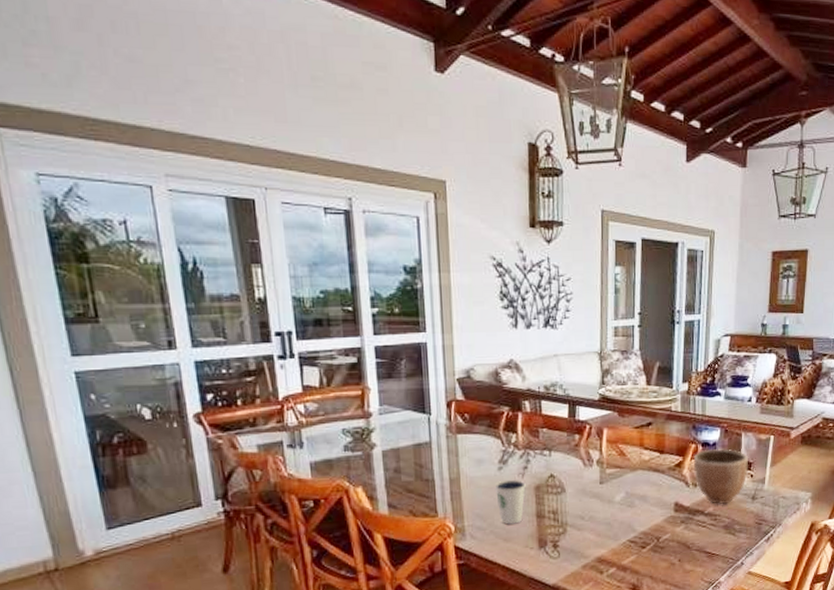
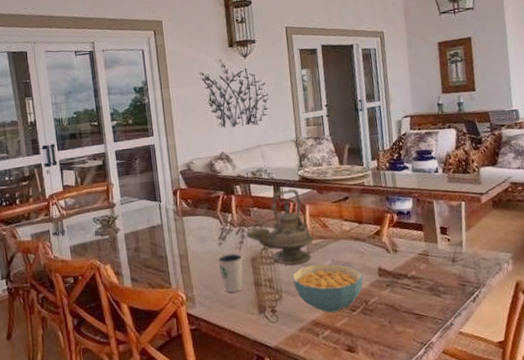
teapot: none [531,408,608,496] -> present [246,188,314,265]
cereal bowl: none [581,496,657,550] -> present [292,263,363,313]
decorative bowl: present [693,449,748,504] -> none [391,216,444,268]

